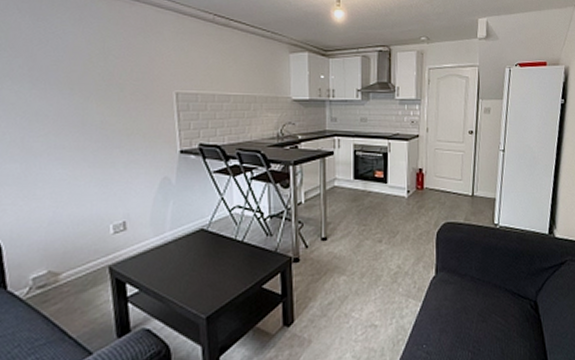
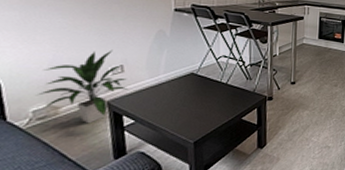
indoor plant: none [36,203,132,294] -> present [36,50,129,124]

